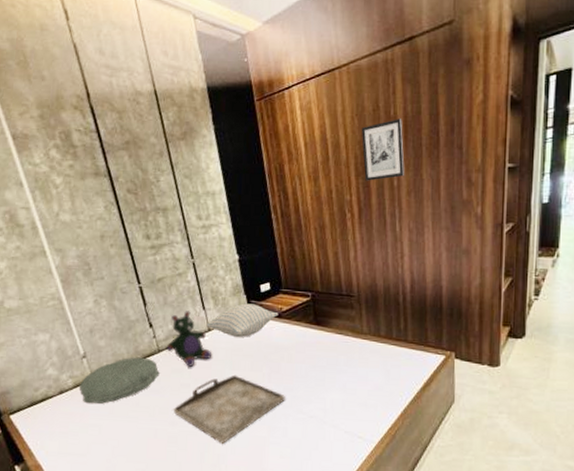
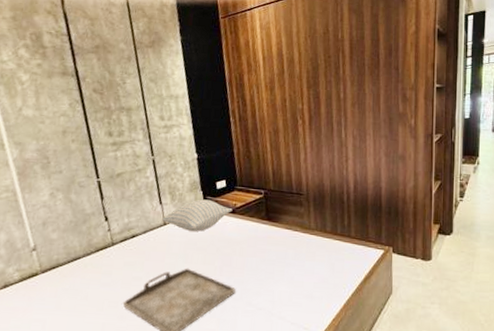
pillow: present [79,357,160,404] -> none [25,250,112,298]
stuffed bear: present [166,311,212,367] -> none [120,205,166,260]
wall art: present [361,119,405,181] -> none [313,41,350,93]

